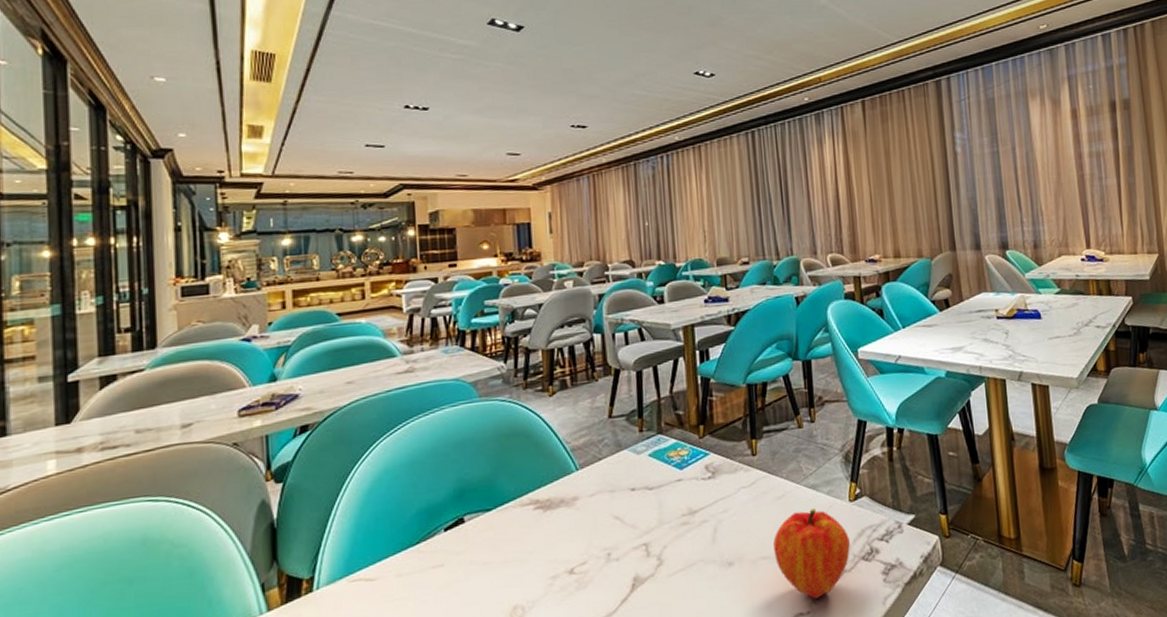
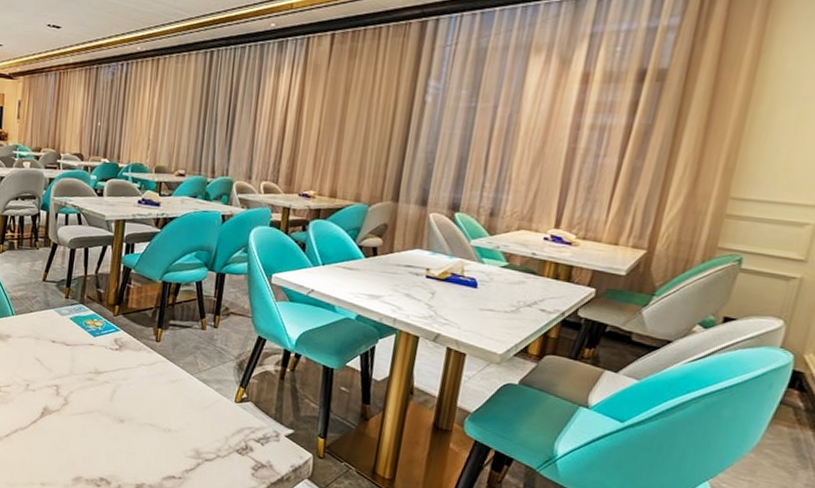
fruit: present [773,508,850,600] -> none [159,397,228,470]

